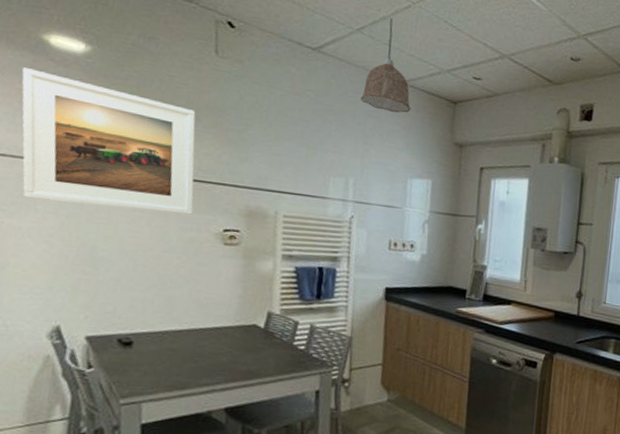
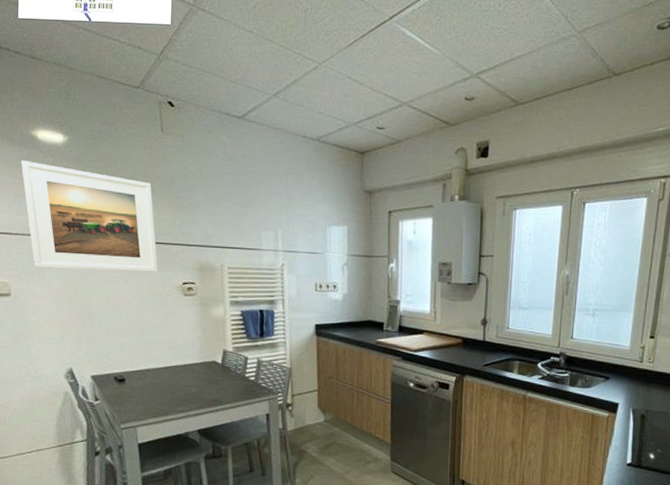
pendant lamp: present [361,18,411,113] -> none [282,80,325,168]

